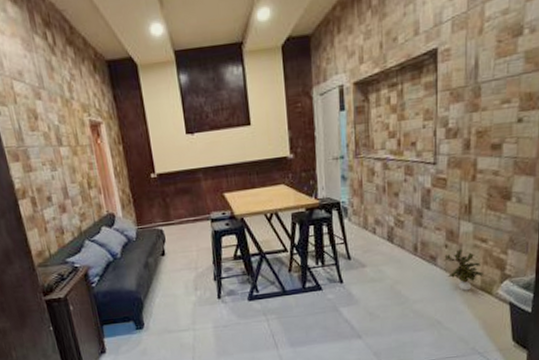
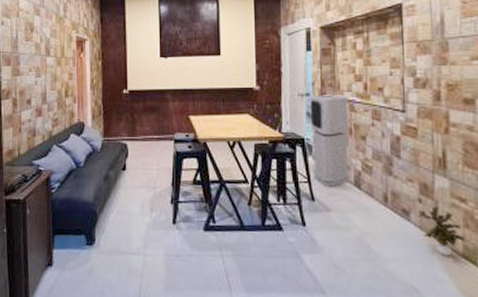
air purifier: none [344,155,384,245] -> present [310,96,351,187]

